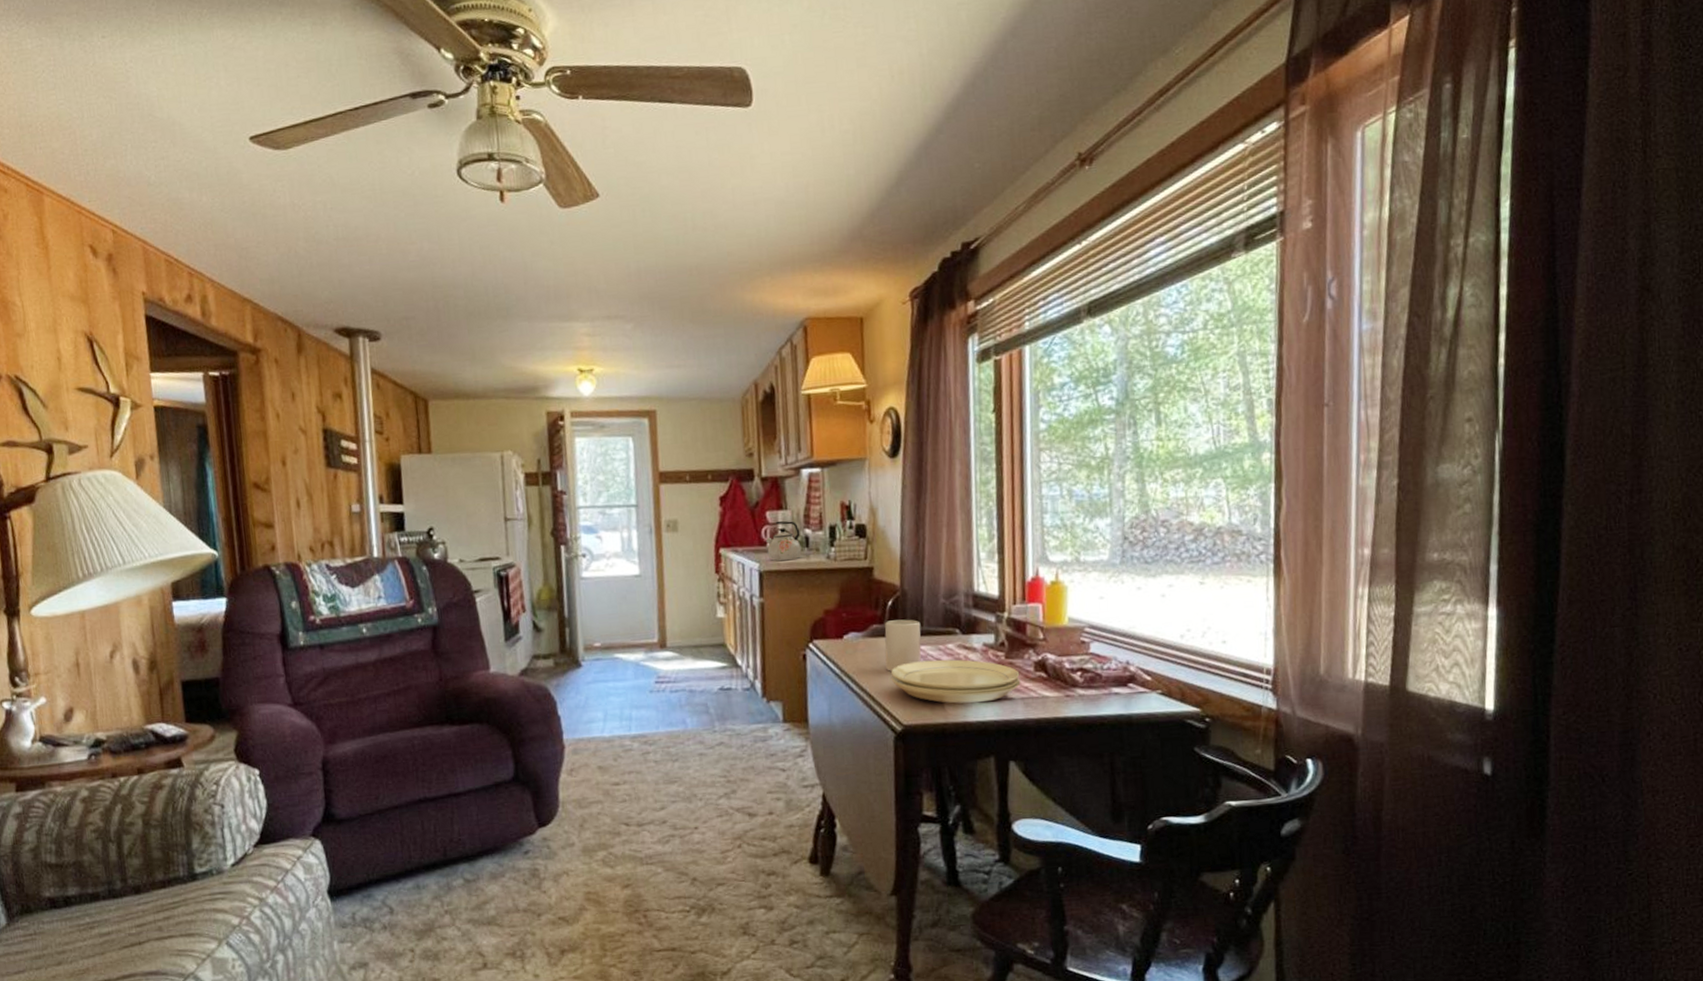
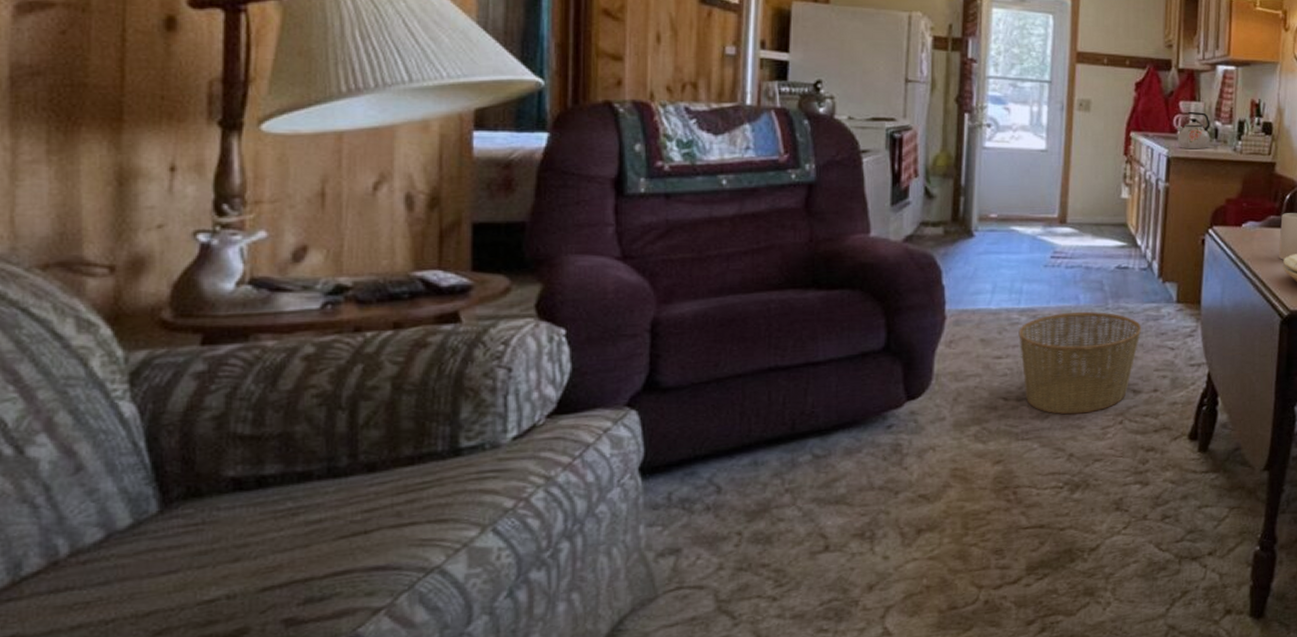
basket: none [632,735,751,839] -> present [1018,311,1142,415]

